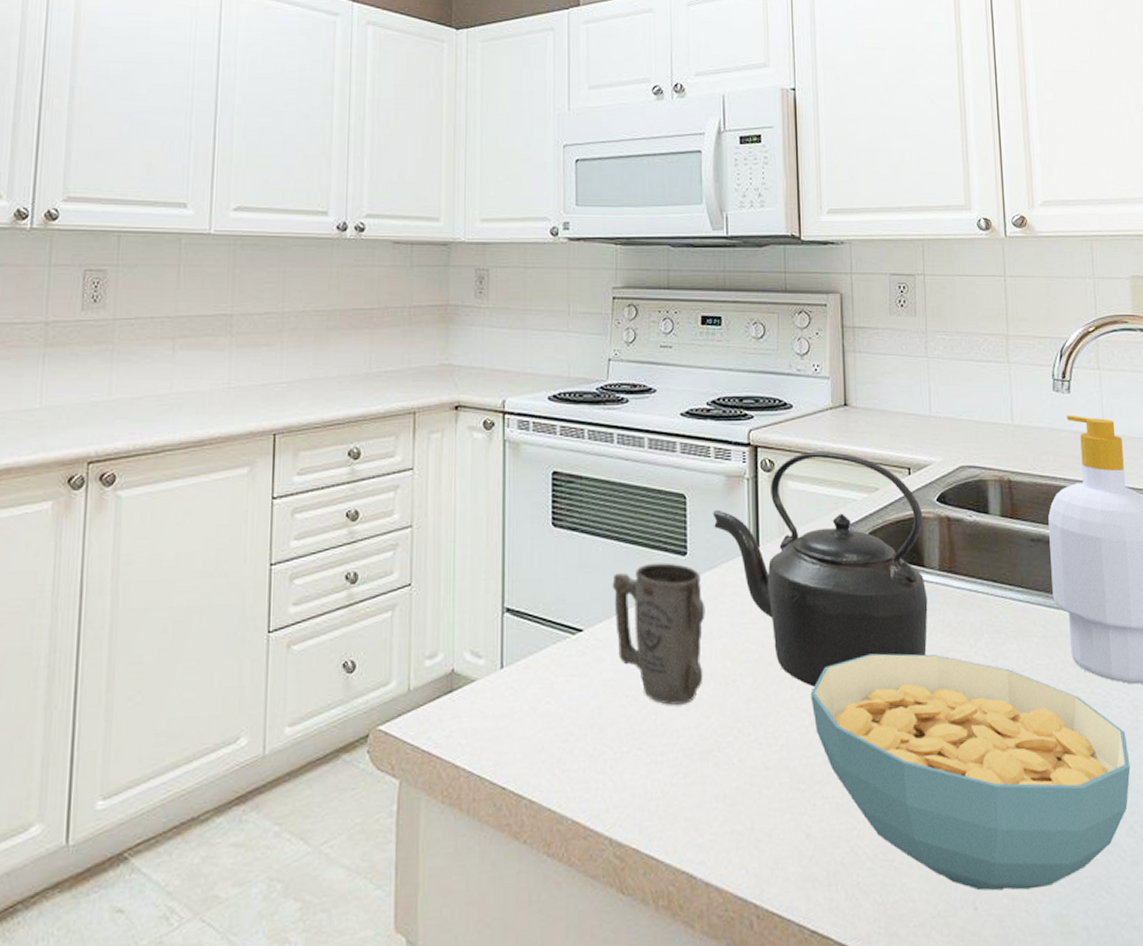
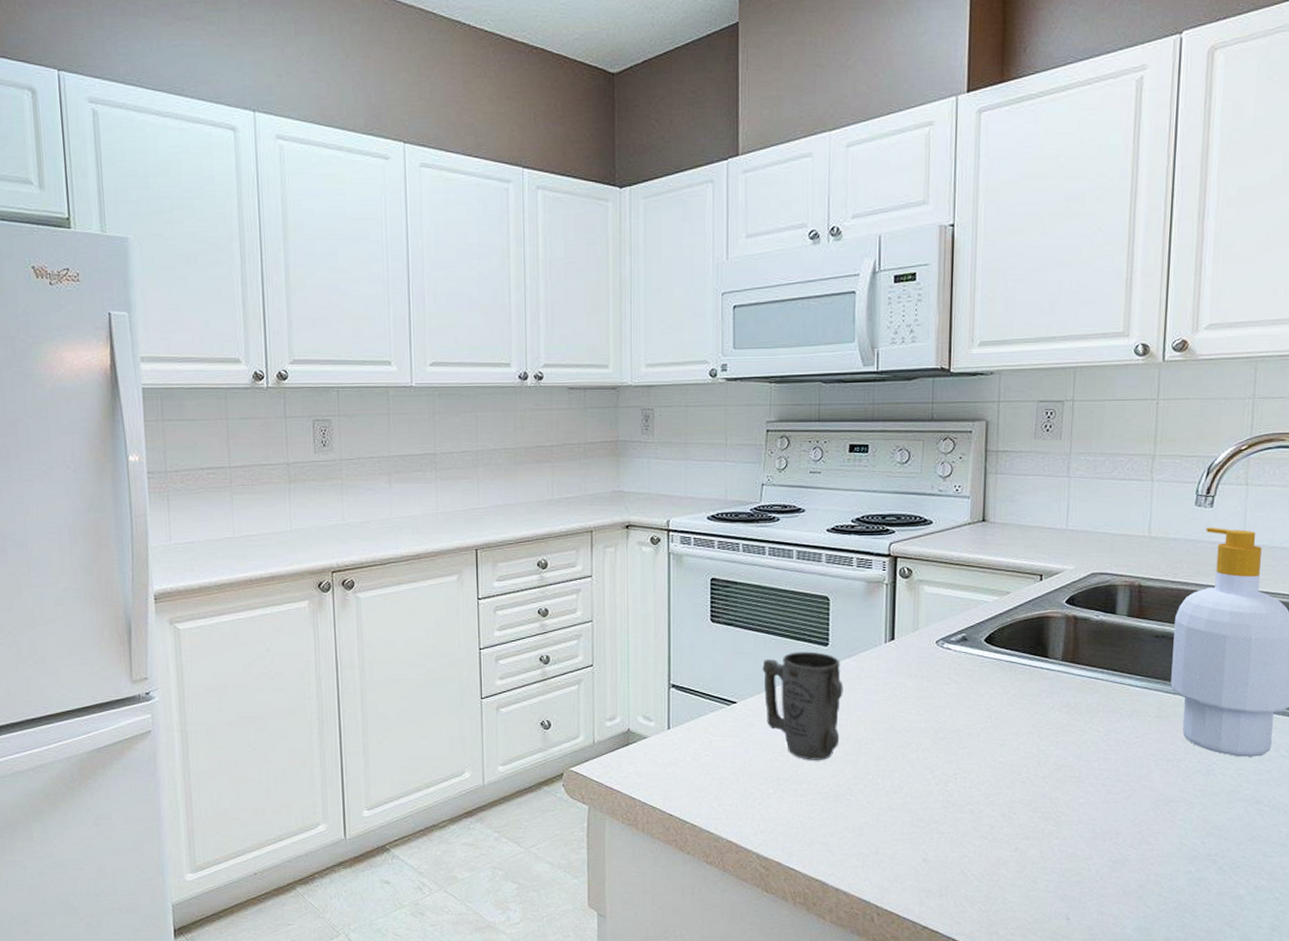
kettle: present [712,451,928,687] -> none [853,560,1051,750]
cereal bowl: present [810,653,1131,891] -> none [934,726,1228,908]

